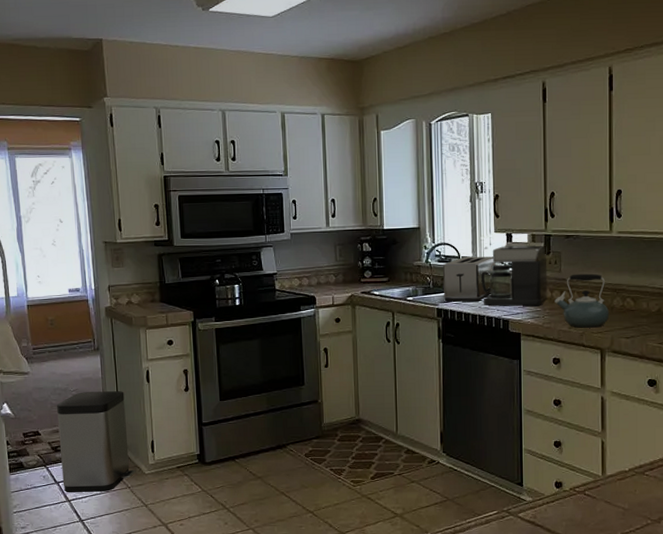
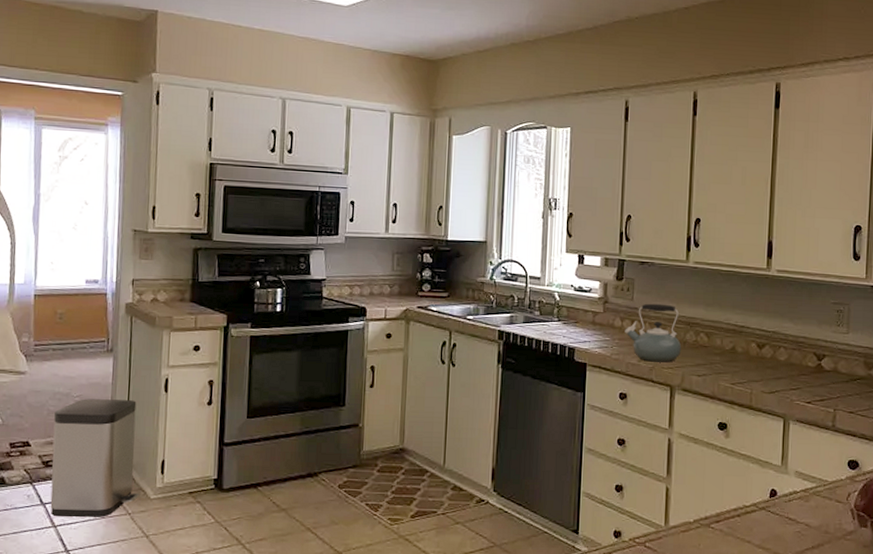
toaster: present [442,257,496,302] -> none [506,277,565,327]
coffee maker: present [481,244,548,307] -> none [548,267,620,335]

